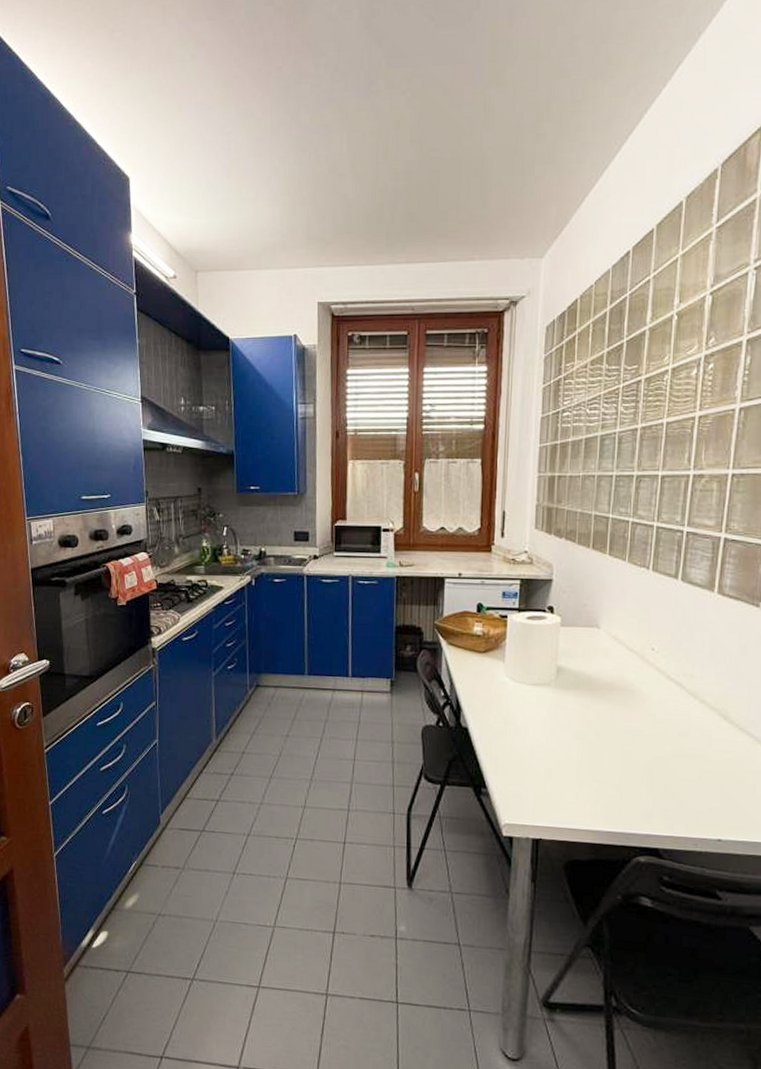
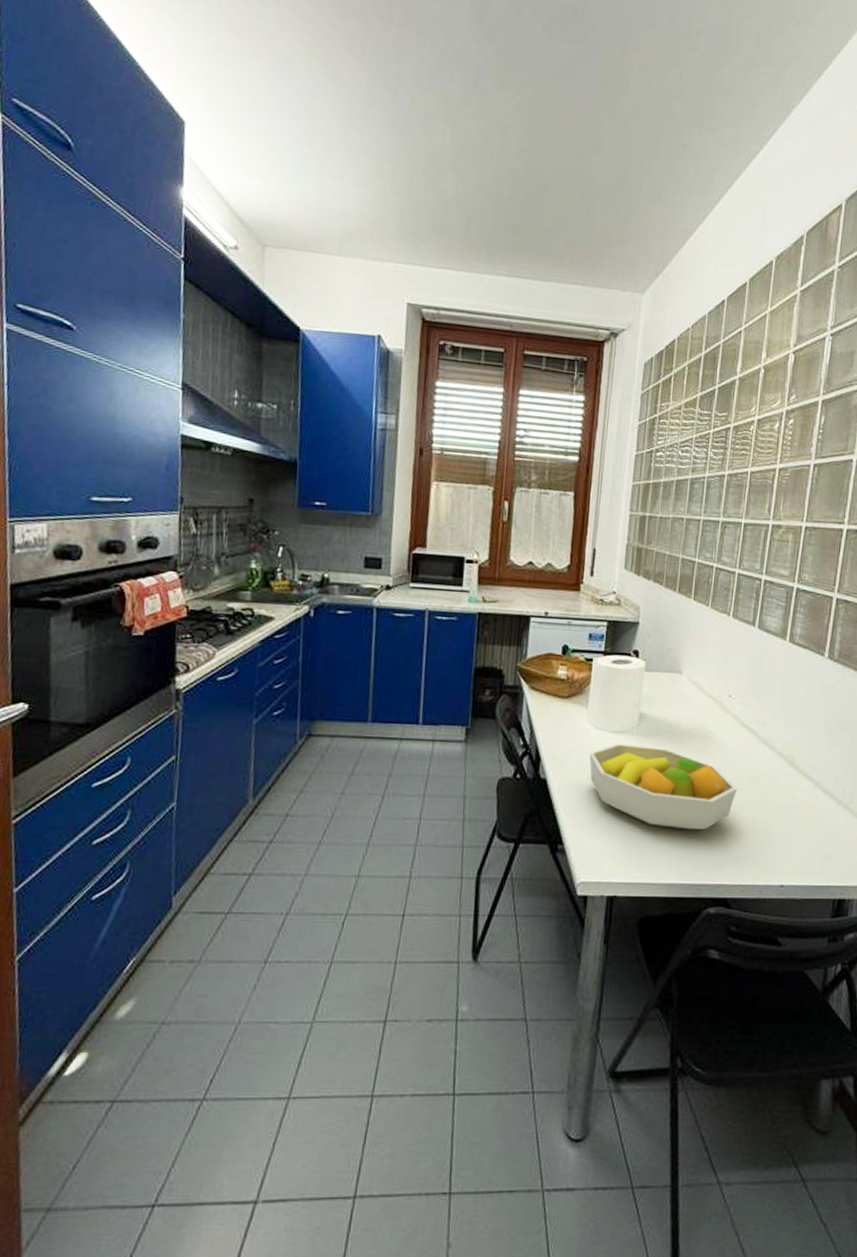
fruit bowl: none [508,695,665,780] -> present [589,743,737,830]

